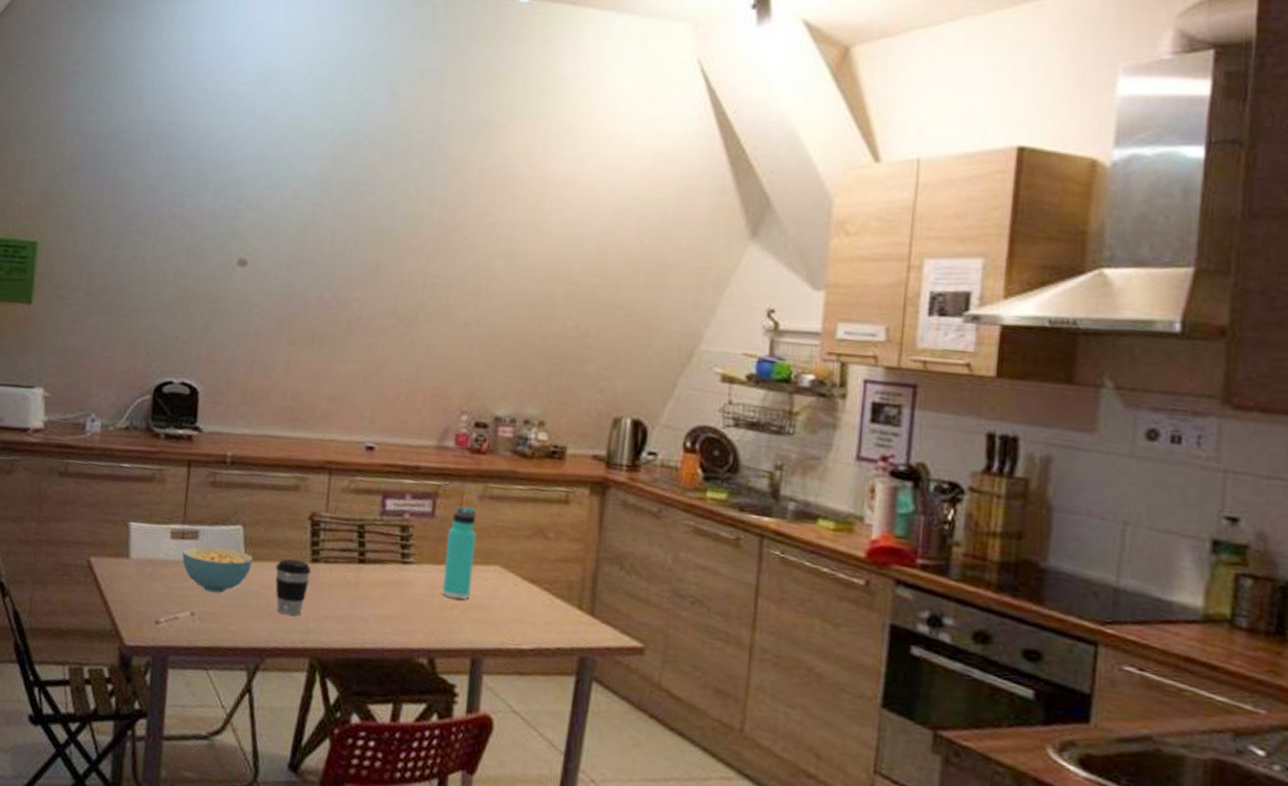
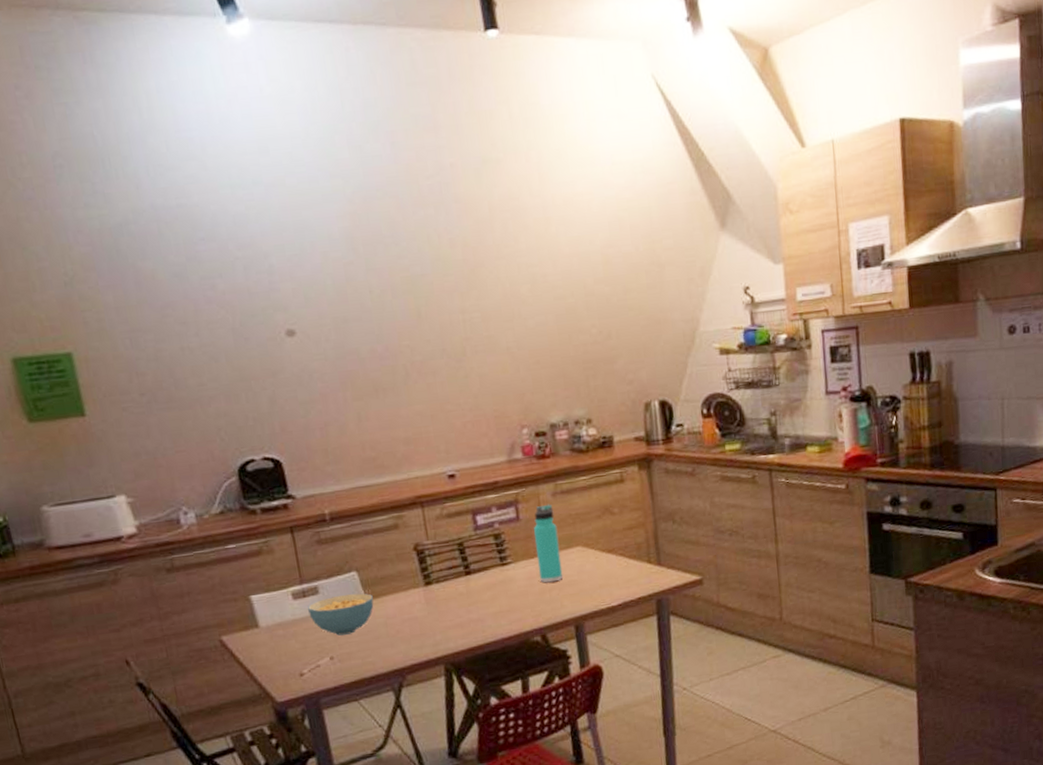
coffee cup: present [275,558,312,616] -> none [395,586,428,636]

